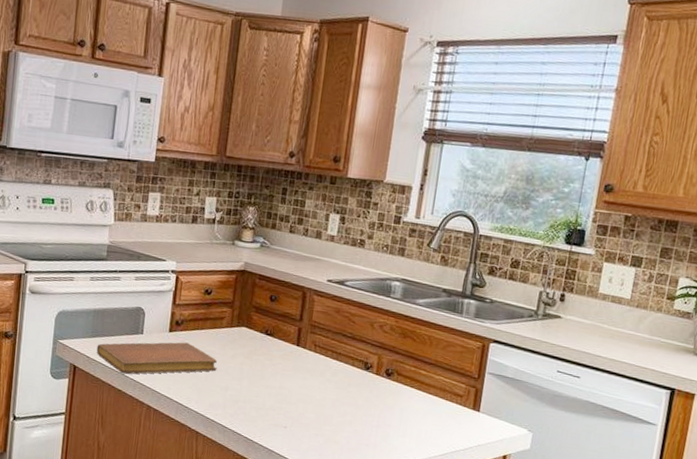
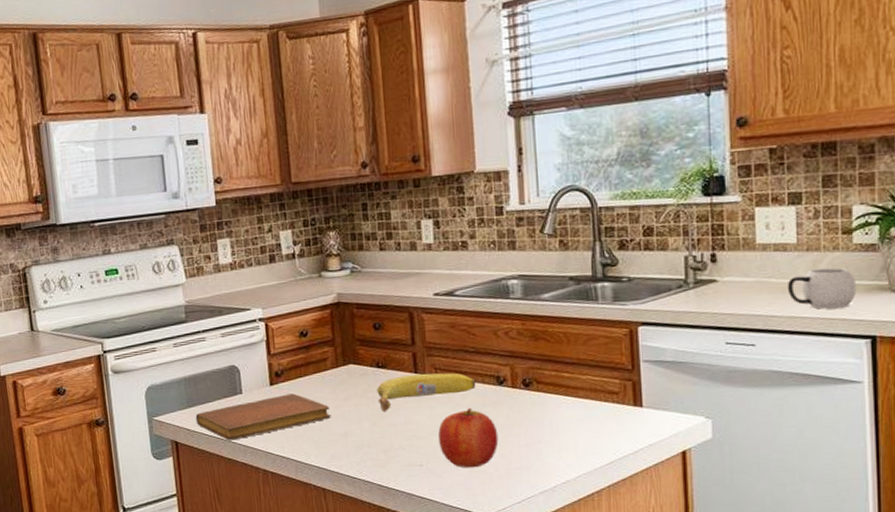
fruit: none [261,345,347,374] -> present [377,373,476,411]
fruit: none [304,384,356,438] -> present [438,407,499,468]
mug: none [615,323,670,361] -> present [787,267,857,309]

